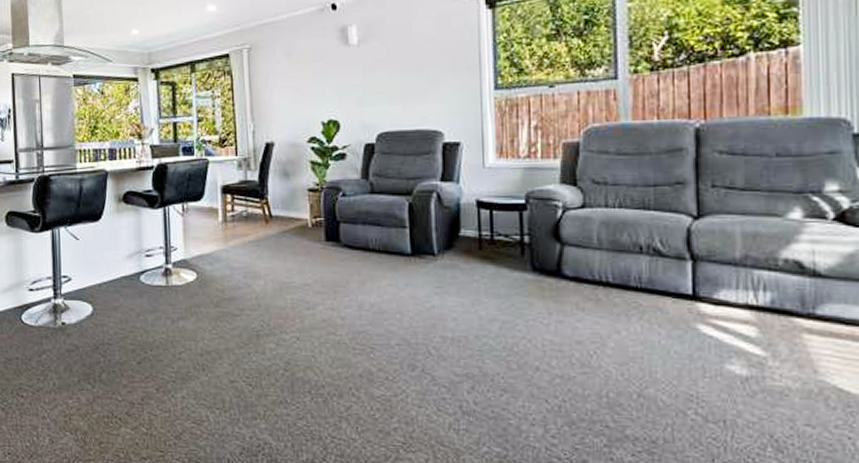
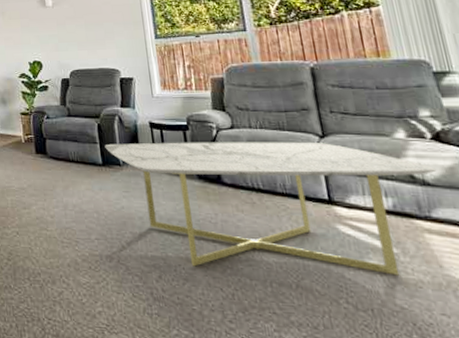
coffee table: none [416,224,833,383] -> present [105,142,437,276]

